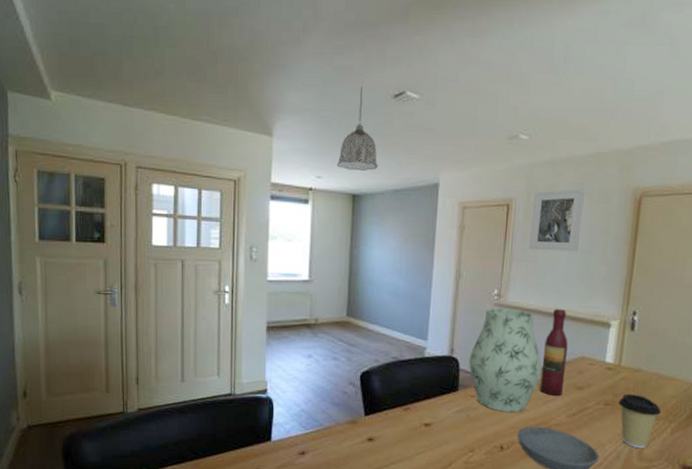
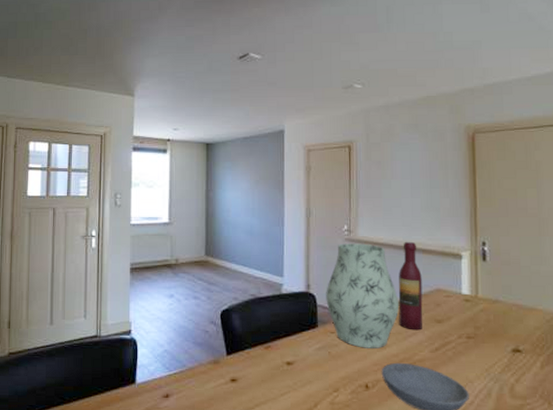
pendant lamp: present [336,86,379,171] -> none [191,51,229,122]
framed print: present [529,189,585,252] -> none [372,129,421,187]
coffee cup: present [618,394,661,449] -> none [480,326,527,385]

